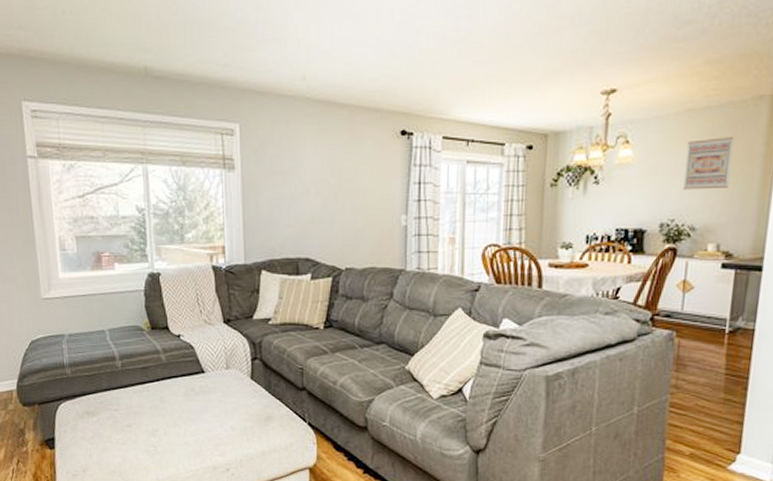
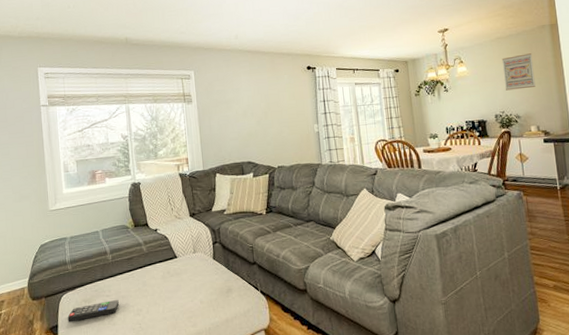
remote control: none [66,416,130,436] -> present [67,300,119,323]

